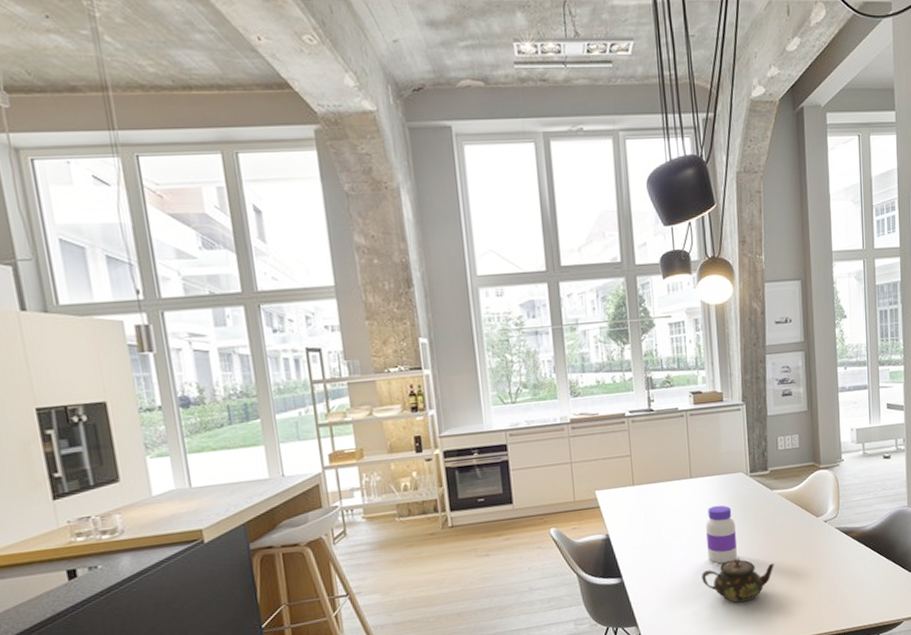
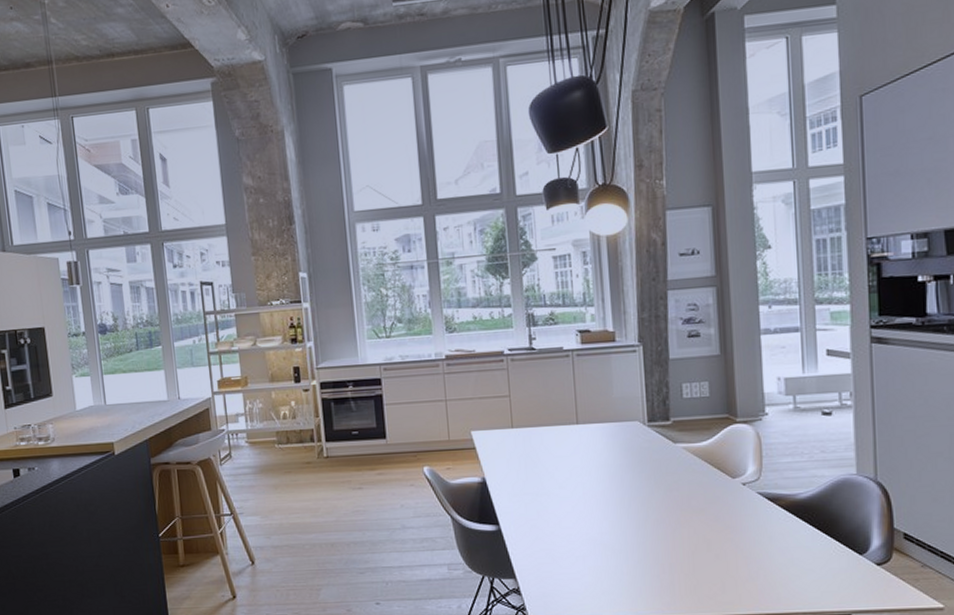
teapot: present [702,558,774,603] -> none [590,517,678,567]
jar: present [706,505,737,564] -> none [595,455,632,521]

